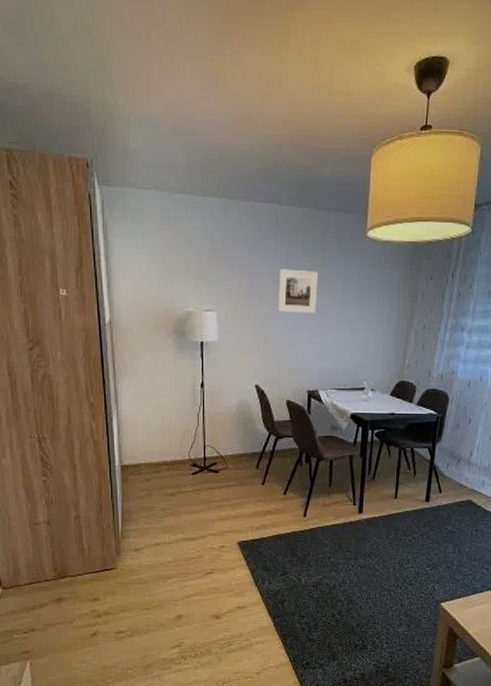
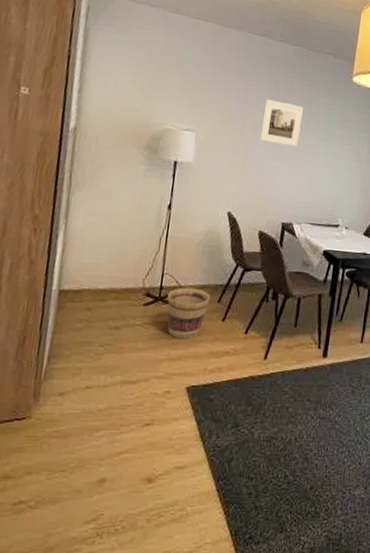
basket: none [211,457,249,502] -> present [167,287,211,340]

